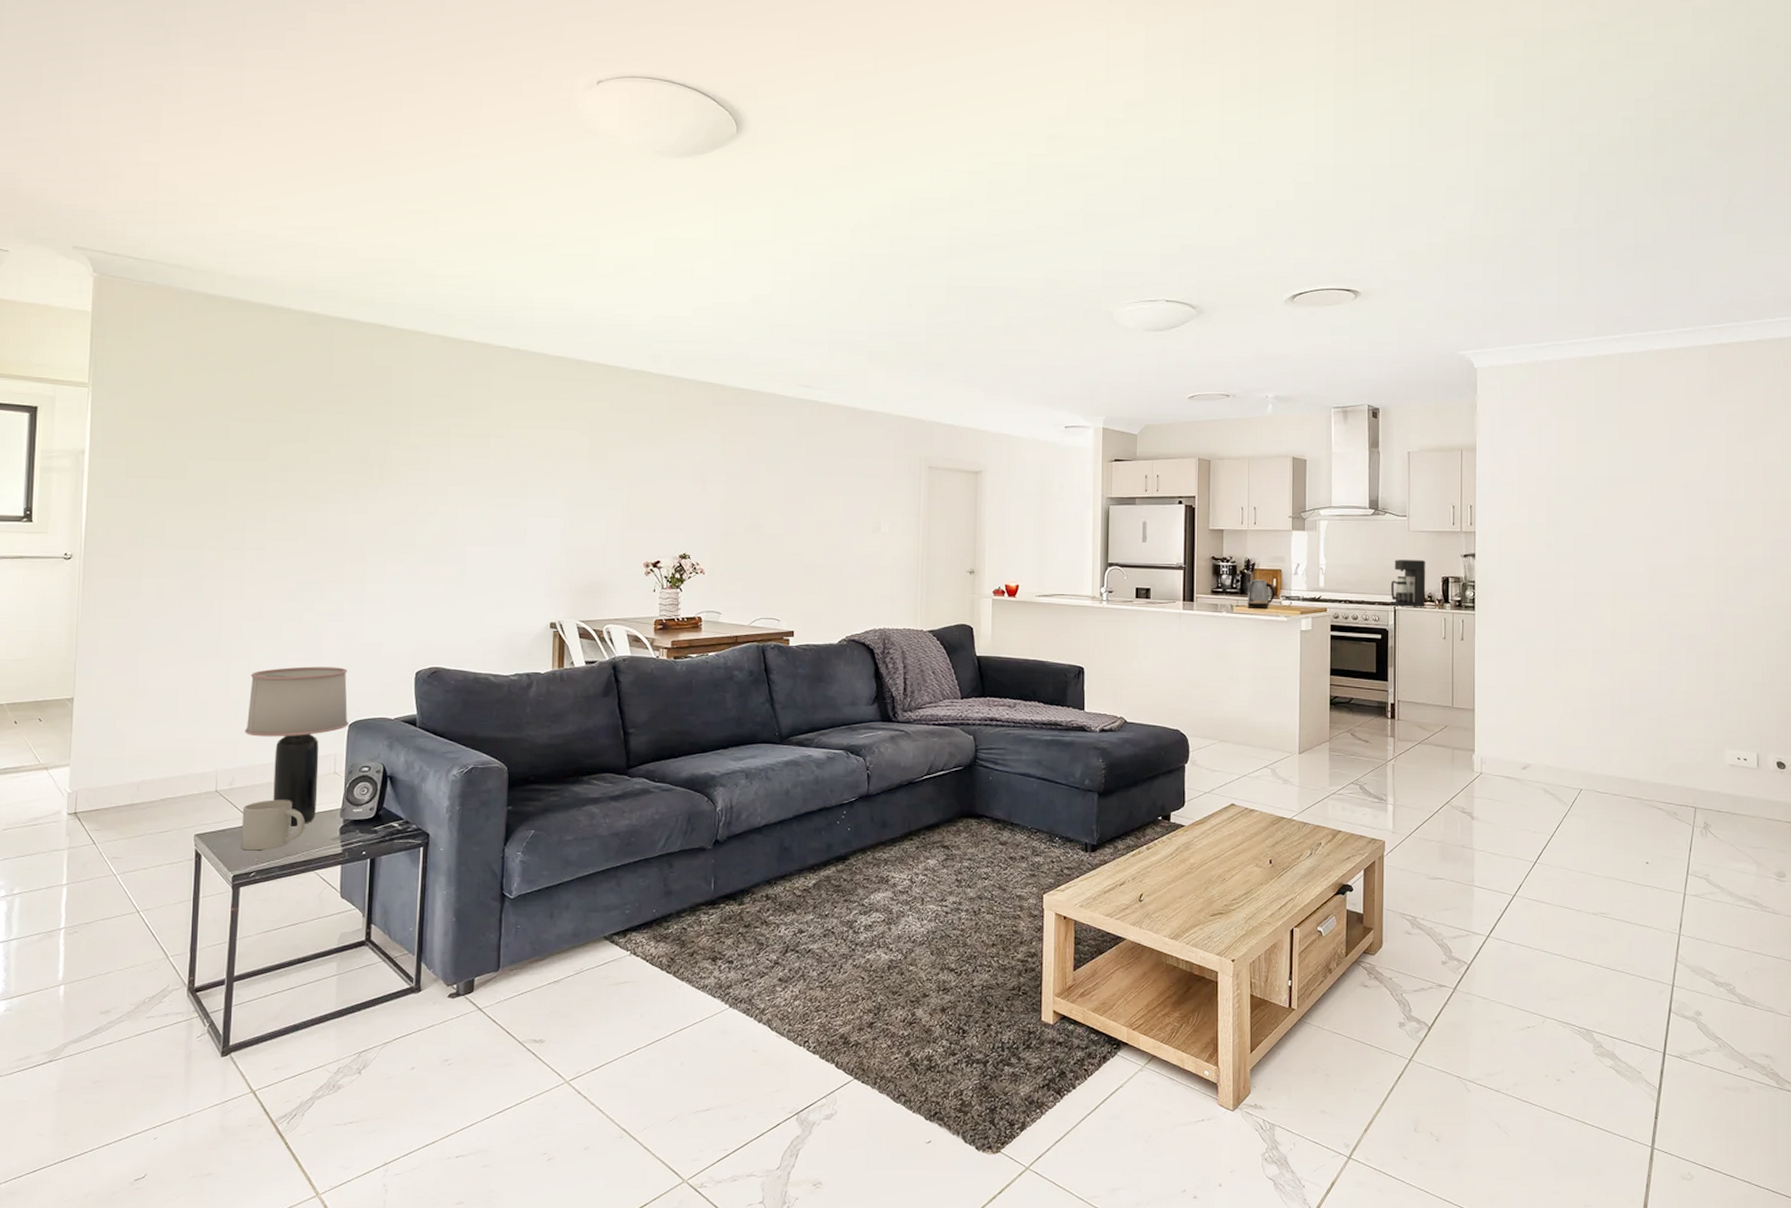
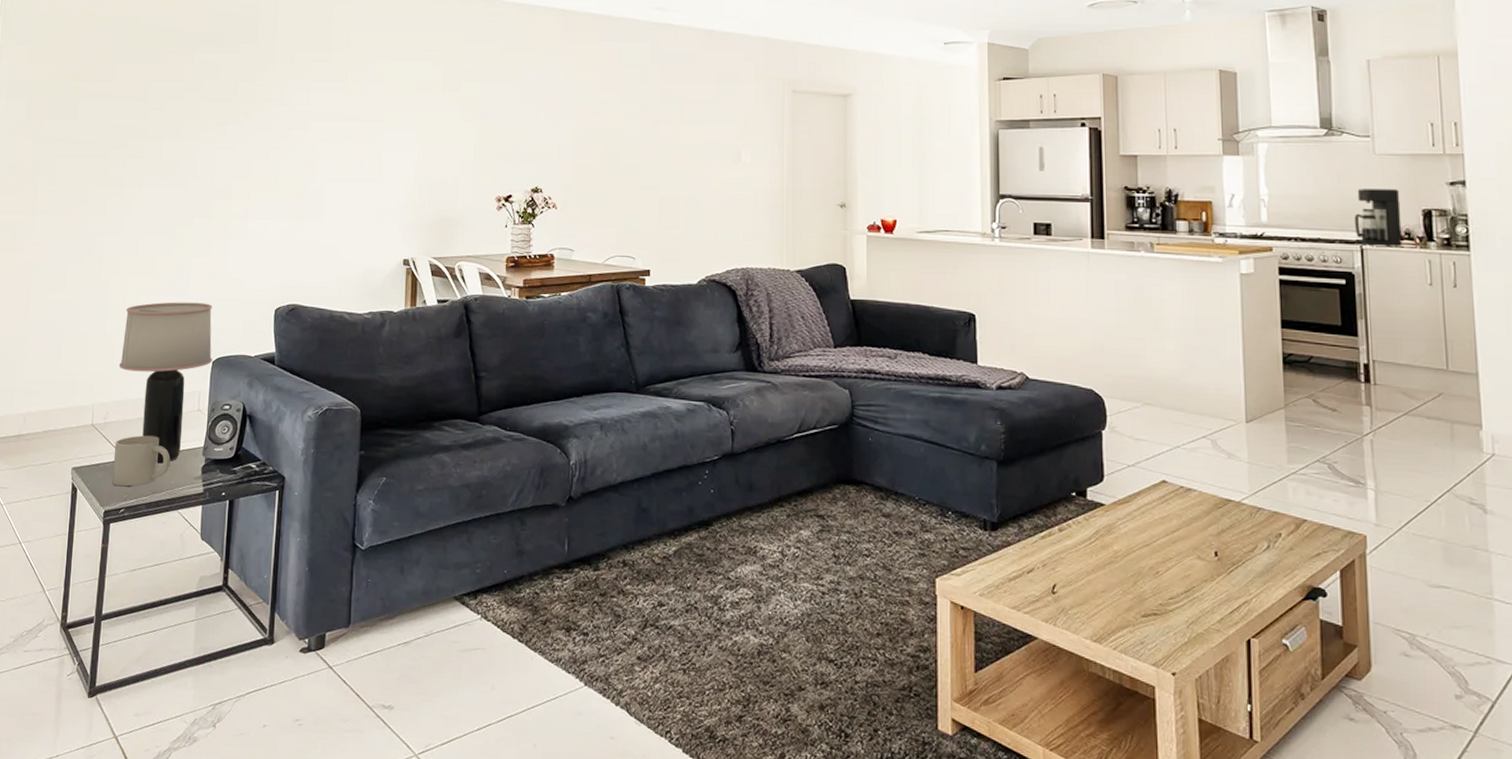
kettle: present [1246,579,1275,610] -> none [1169,213,1205,249]

